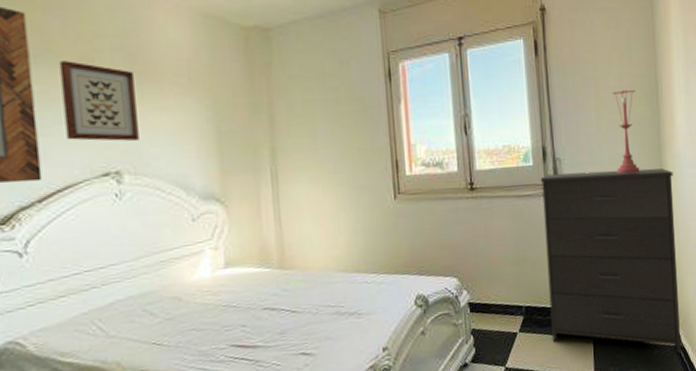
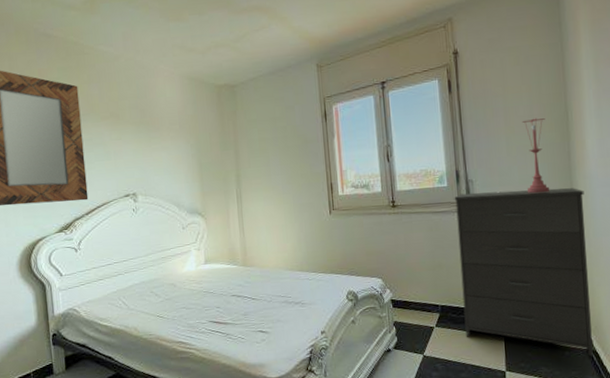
wall art: present [59,61,139,141] -> none [98,117,148,172]

